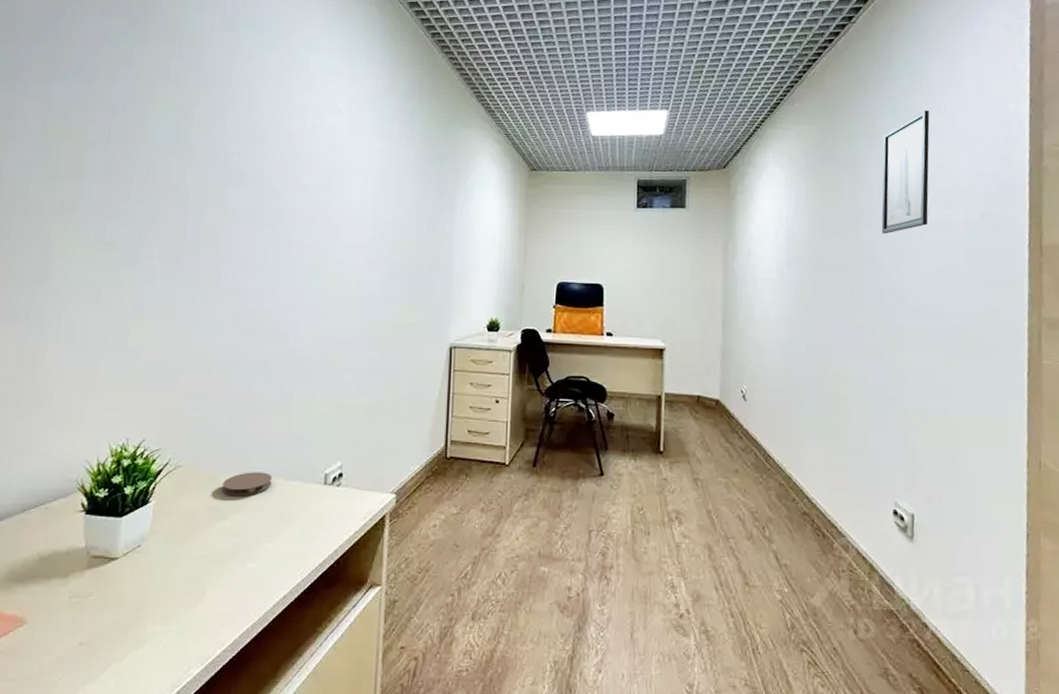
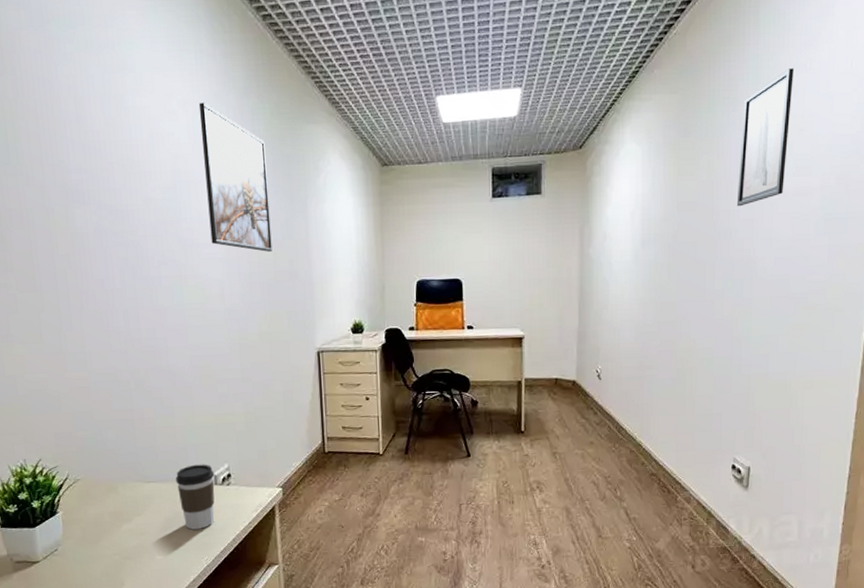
coaster: present [222,472,272,496] -> none [121,479,167,502]
coffee cup: none [282,459,326,535] -> present [175,464,215,530]
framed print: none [357,102,421,243] -> present [198,102,272,252]

